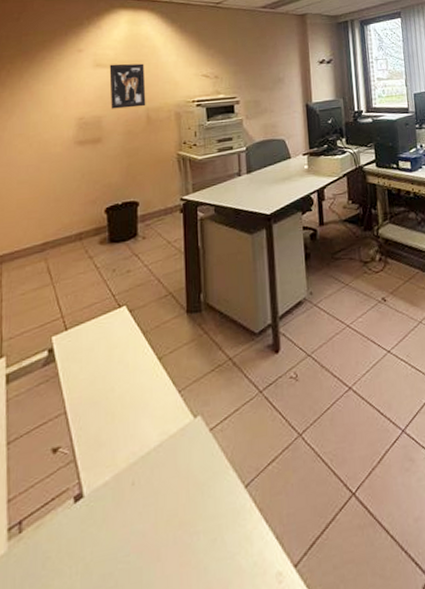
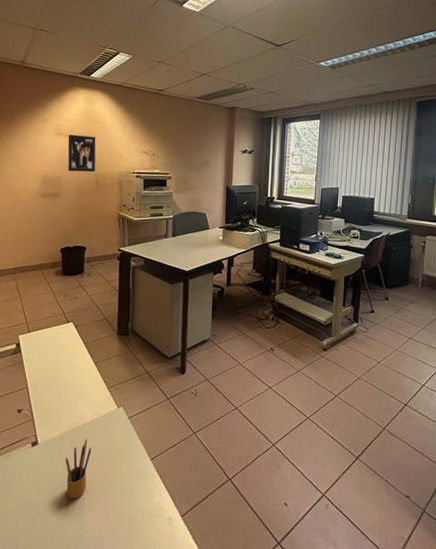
pencil box: none [124,474,161,576] -> present [65,439,92,499]

